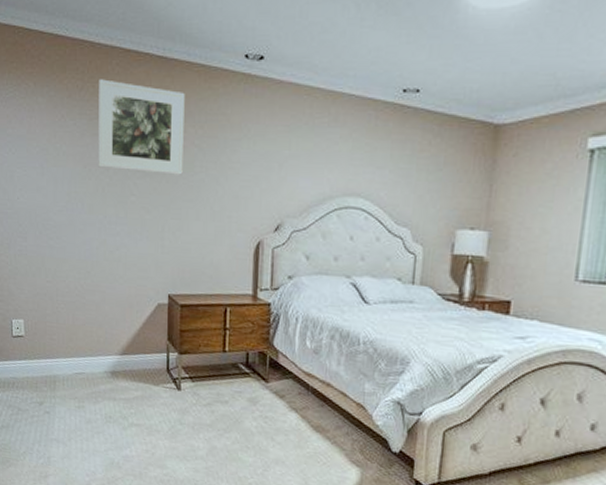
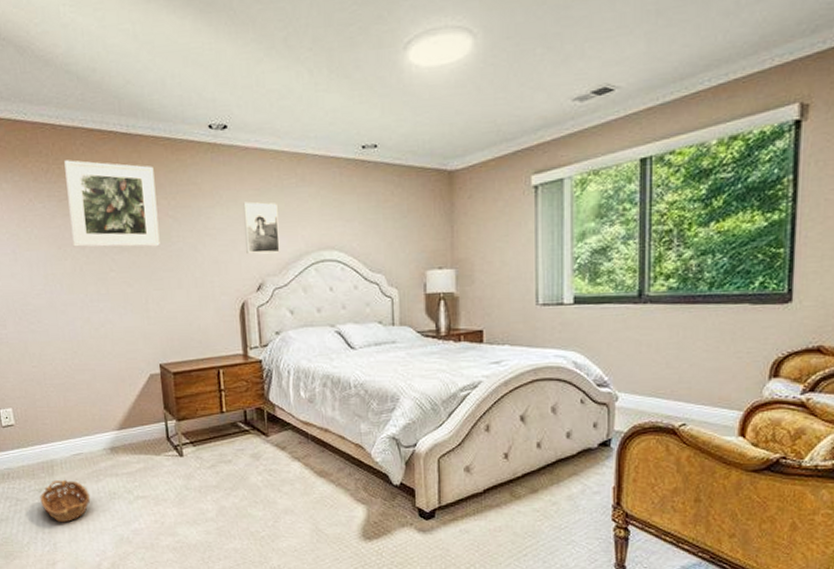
basket: none [40,396,87,439] -> present [40,479,91,523]
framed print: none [268,137,306,194] -> present [243,201,280,254]

